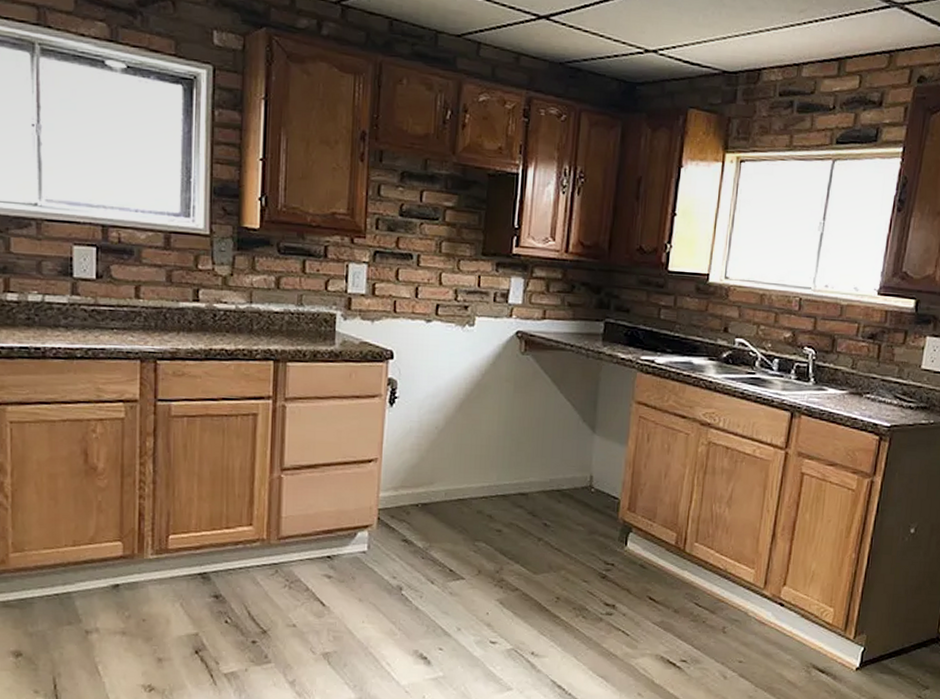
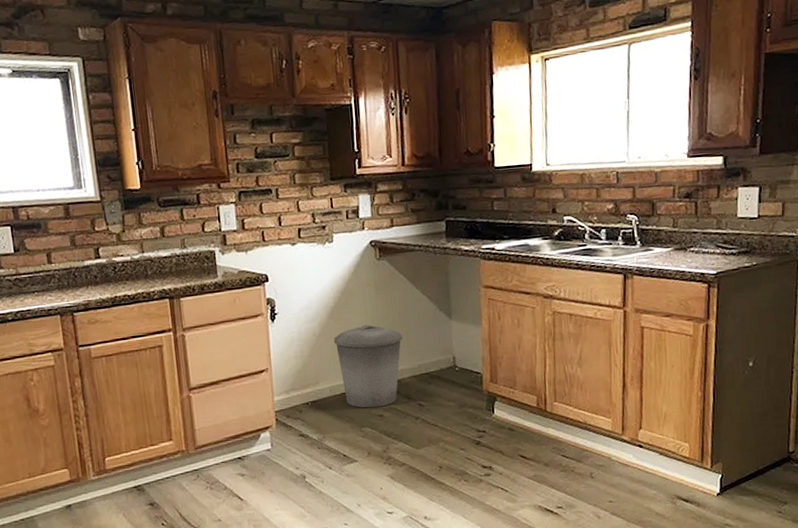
trash can: none [458,425,538,521] -> present [333,324,403,408]

